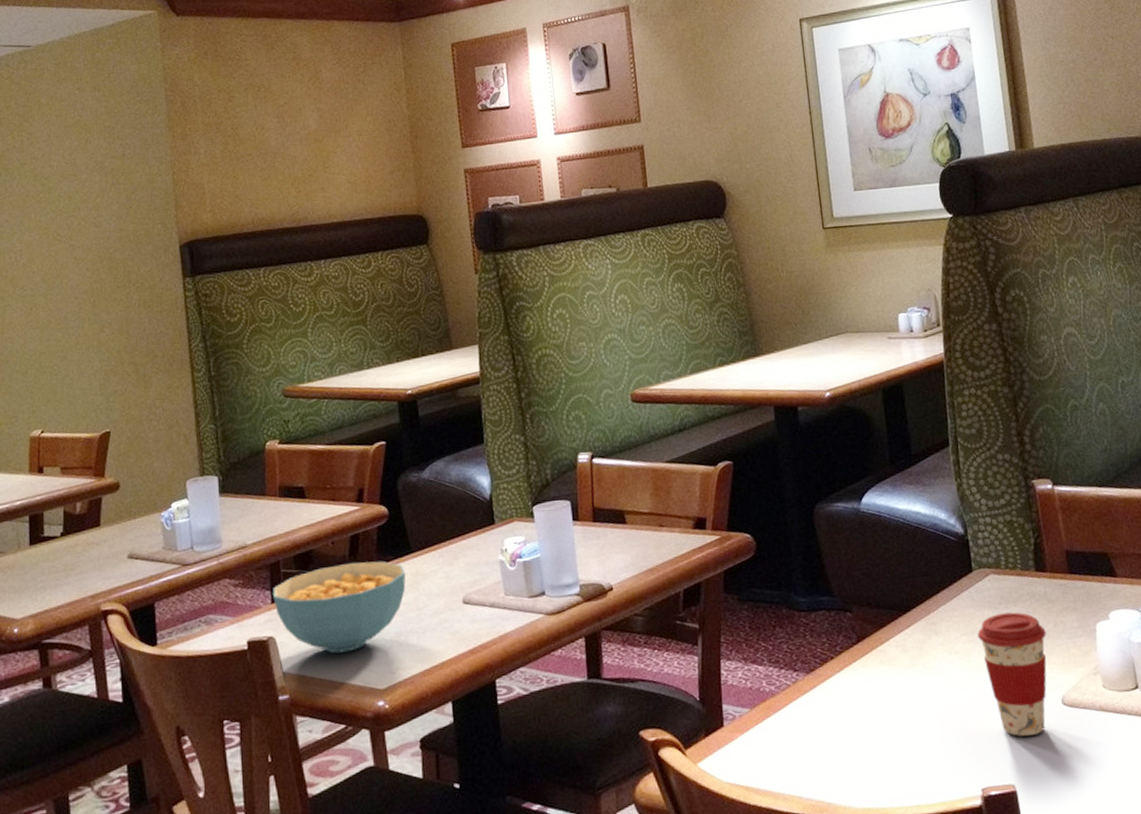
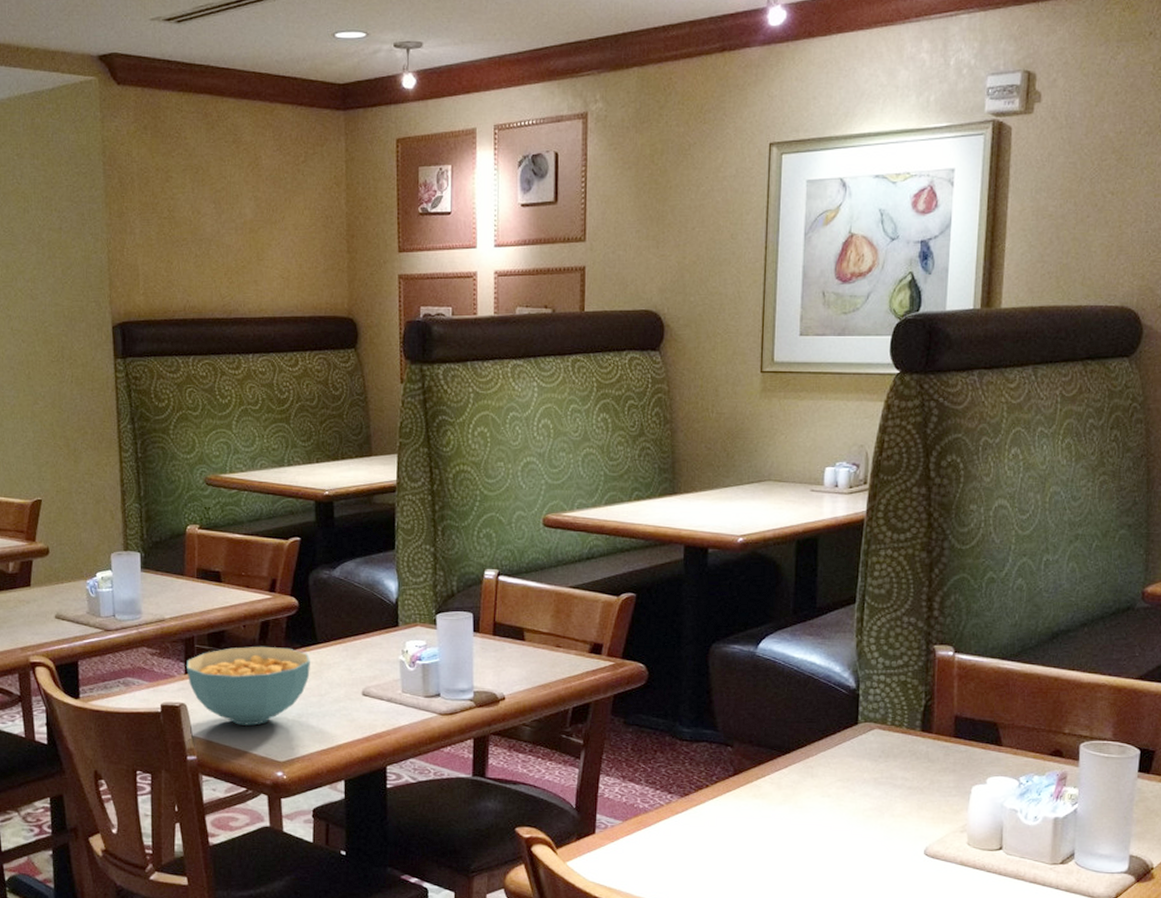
coffee cup: present [977,612,1047,737] -> none [852,766,921,878]

